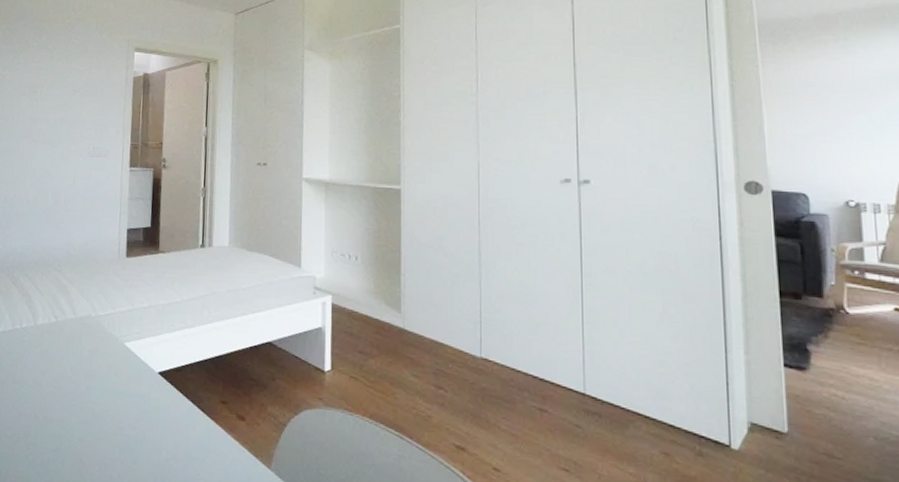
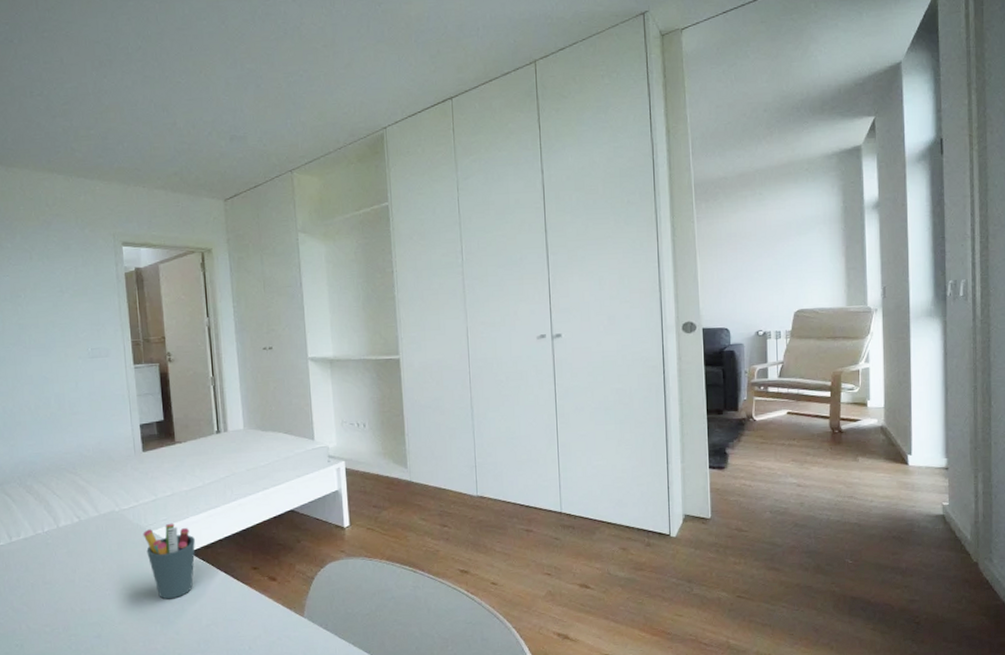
pen holder: none [114,337,165,422] -> present [143,523,195,600]

